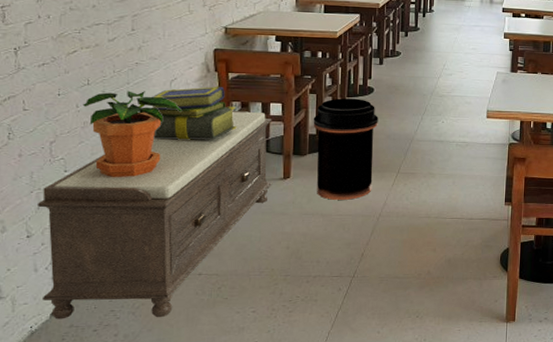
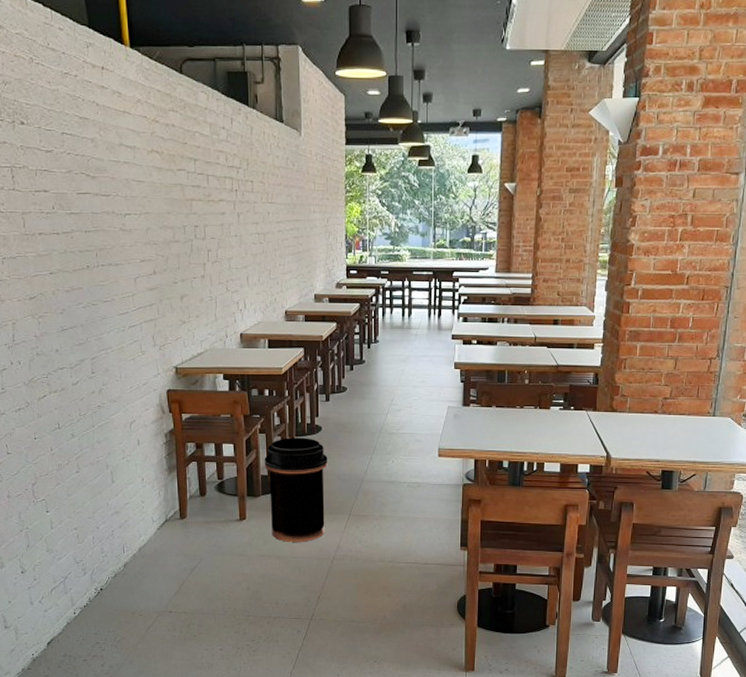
bench: present [36,110,272,320] -> none [26,451,229,651]
potted plant: present [83,90,183,178] -> none [56,433,143,519]
stack of books: present [151,87,237,140] -> none [115,428,194,482]

